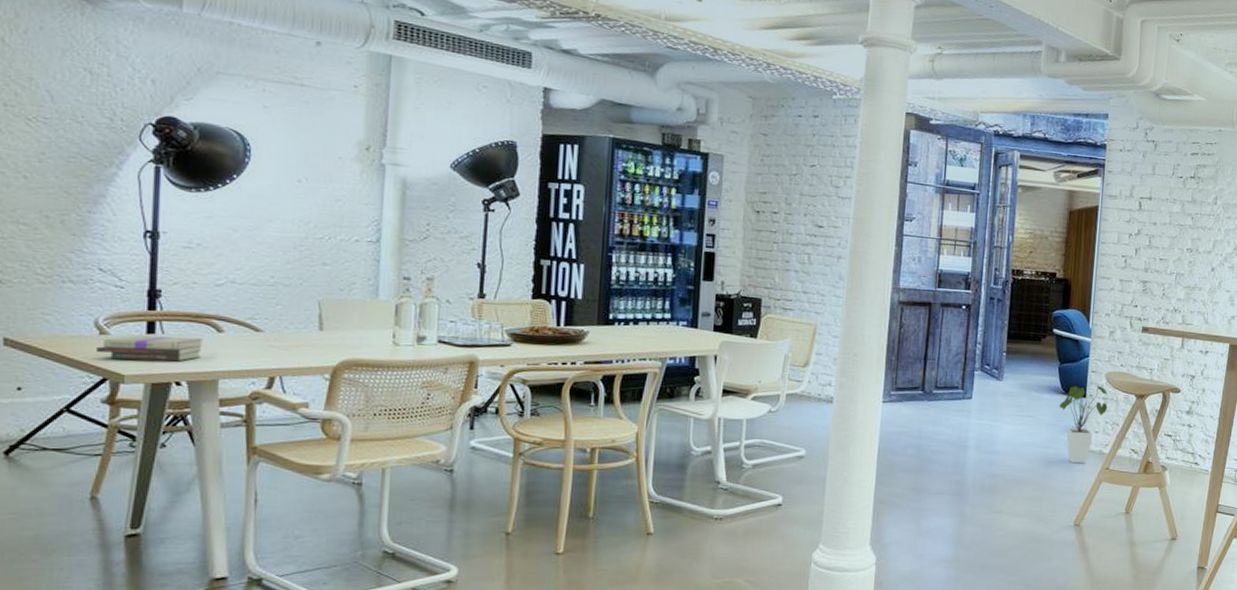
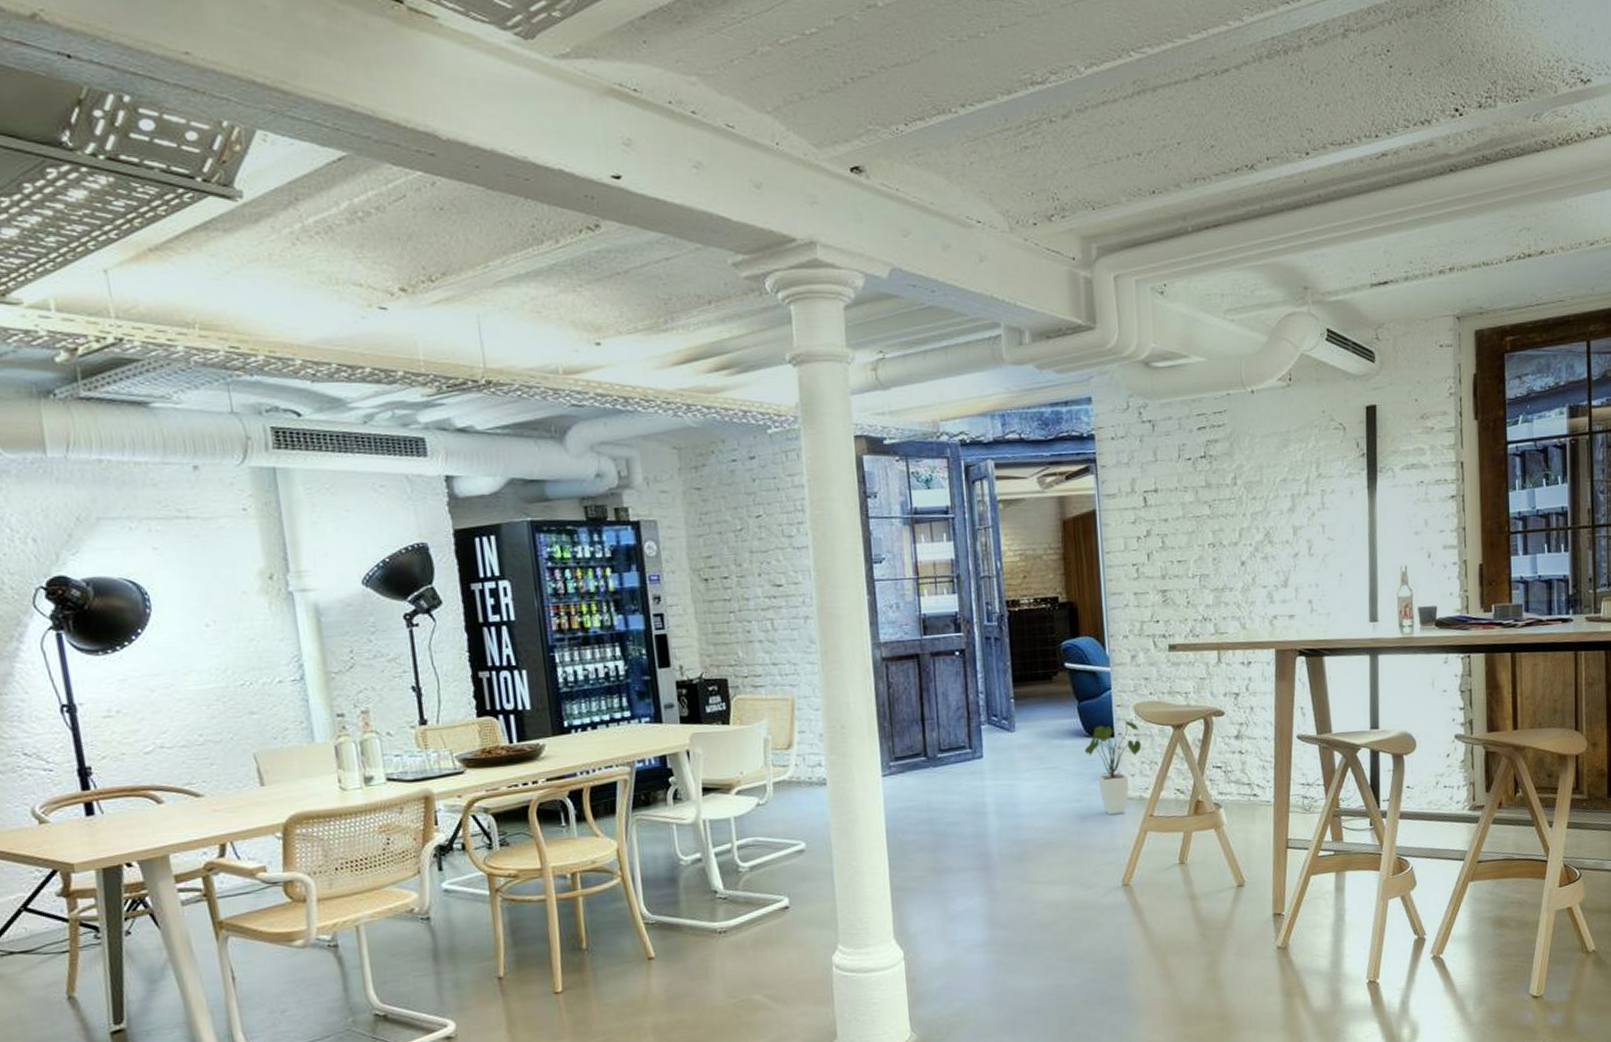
books: present [96,335,203,362] -> none [39,812,145,849]

